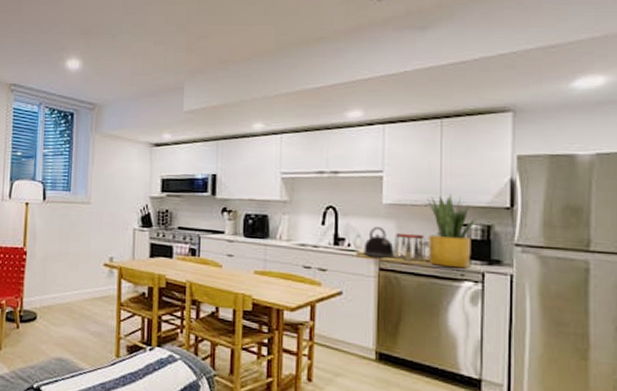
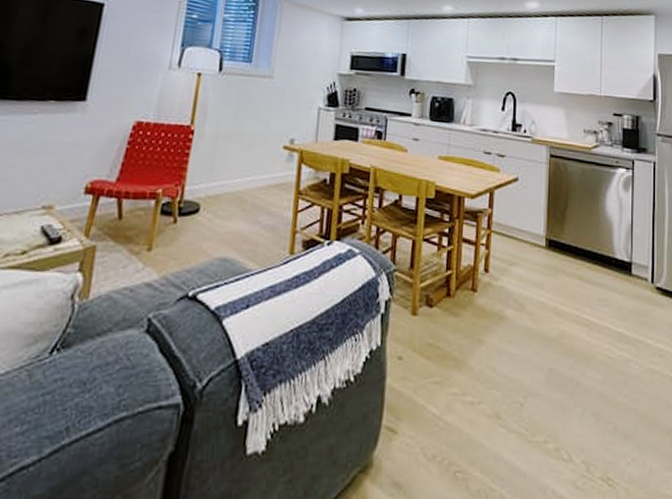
kettle: present [363,226,394,260] -> none [537,113,563,146]
jar: present [393,232,425,263] -> none [562,120,588,150]
planter: present [427,193,478,269] -> none [590,85,629,156]

